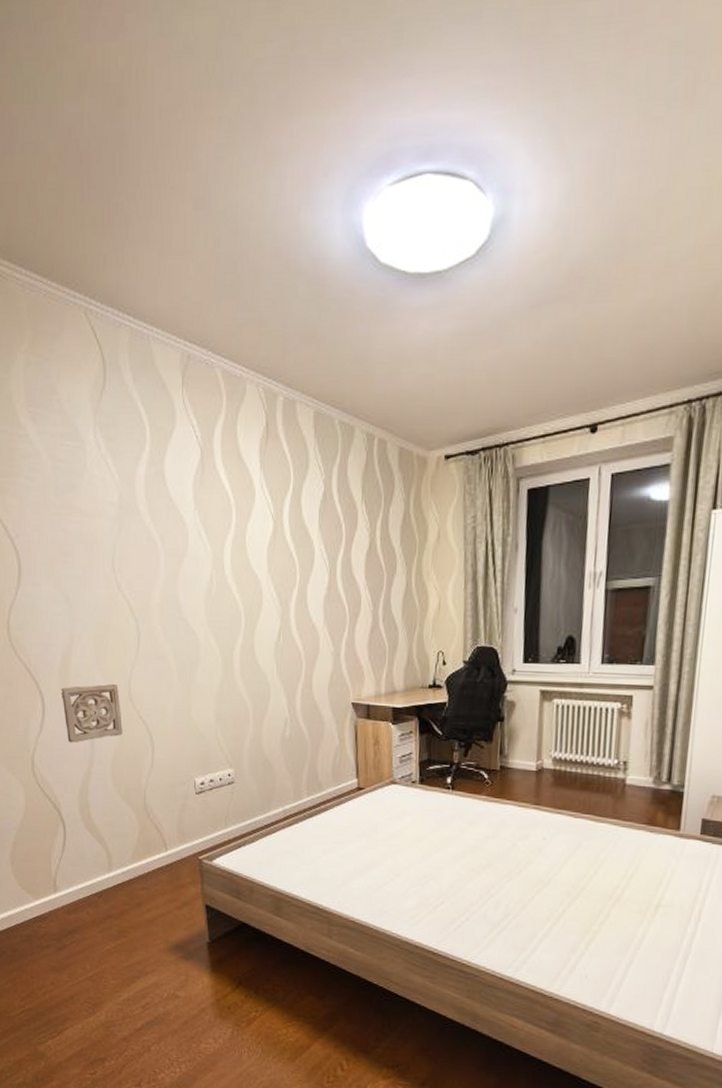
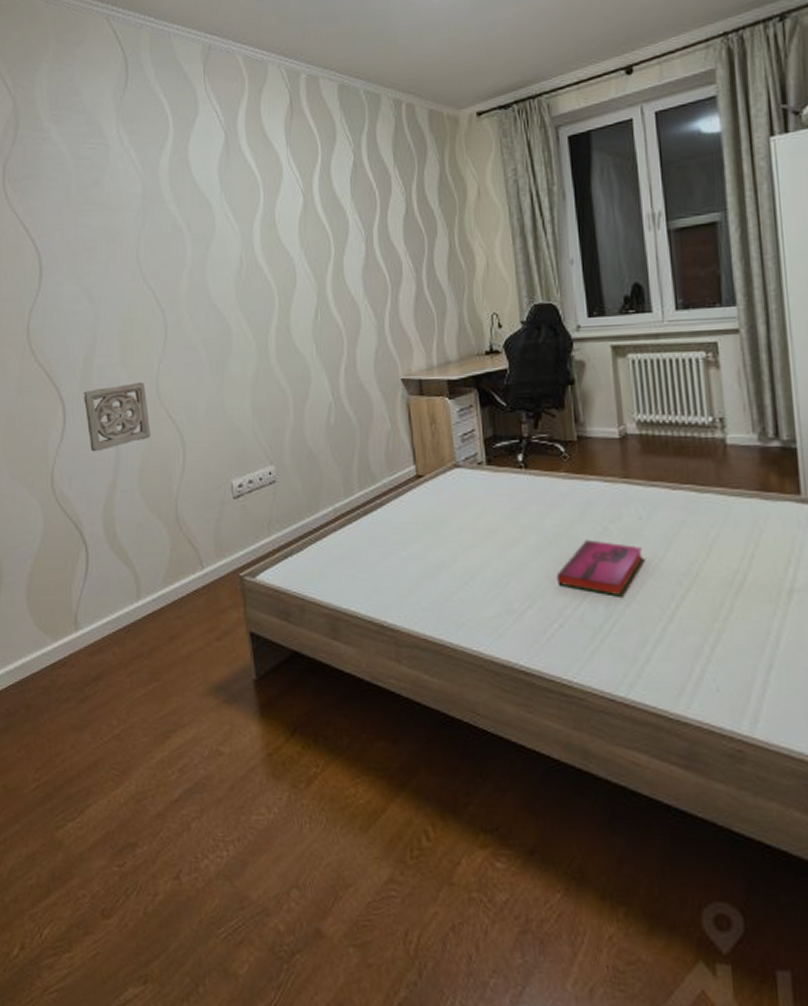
hardback book: none [467,852,543,900] -> present [556,539,644,597]

